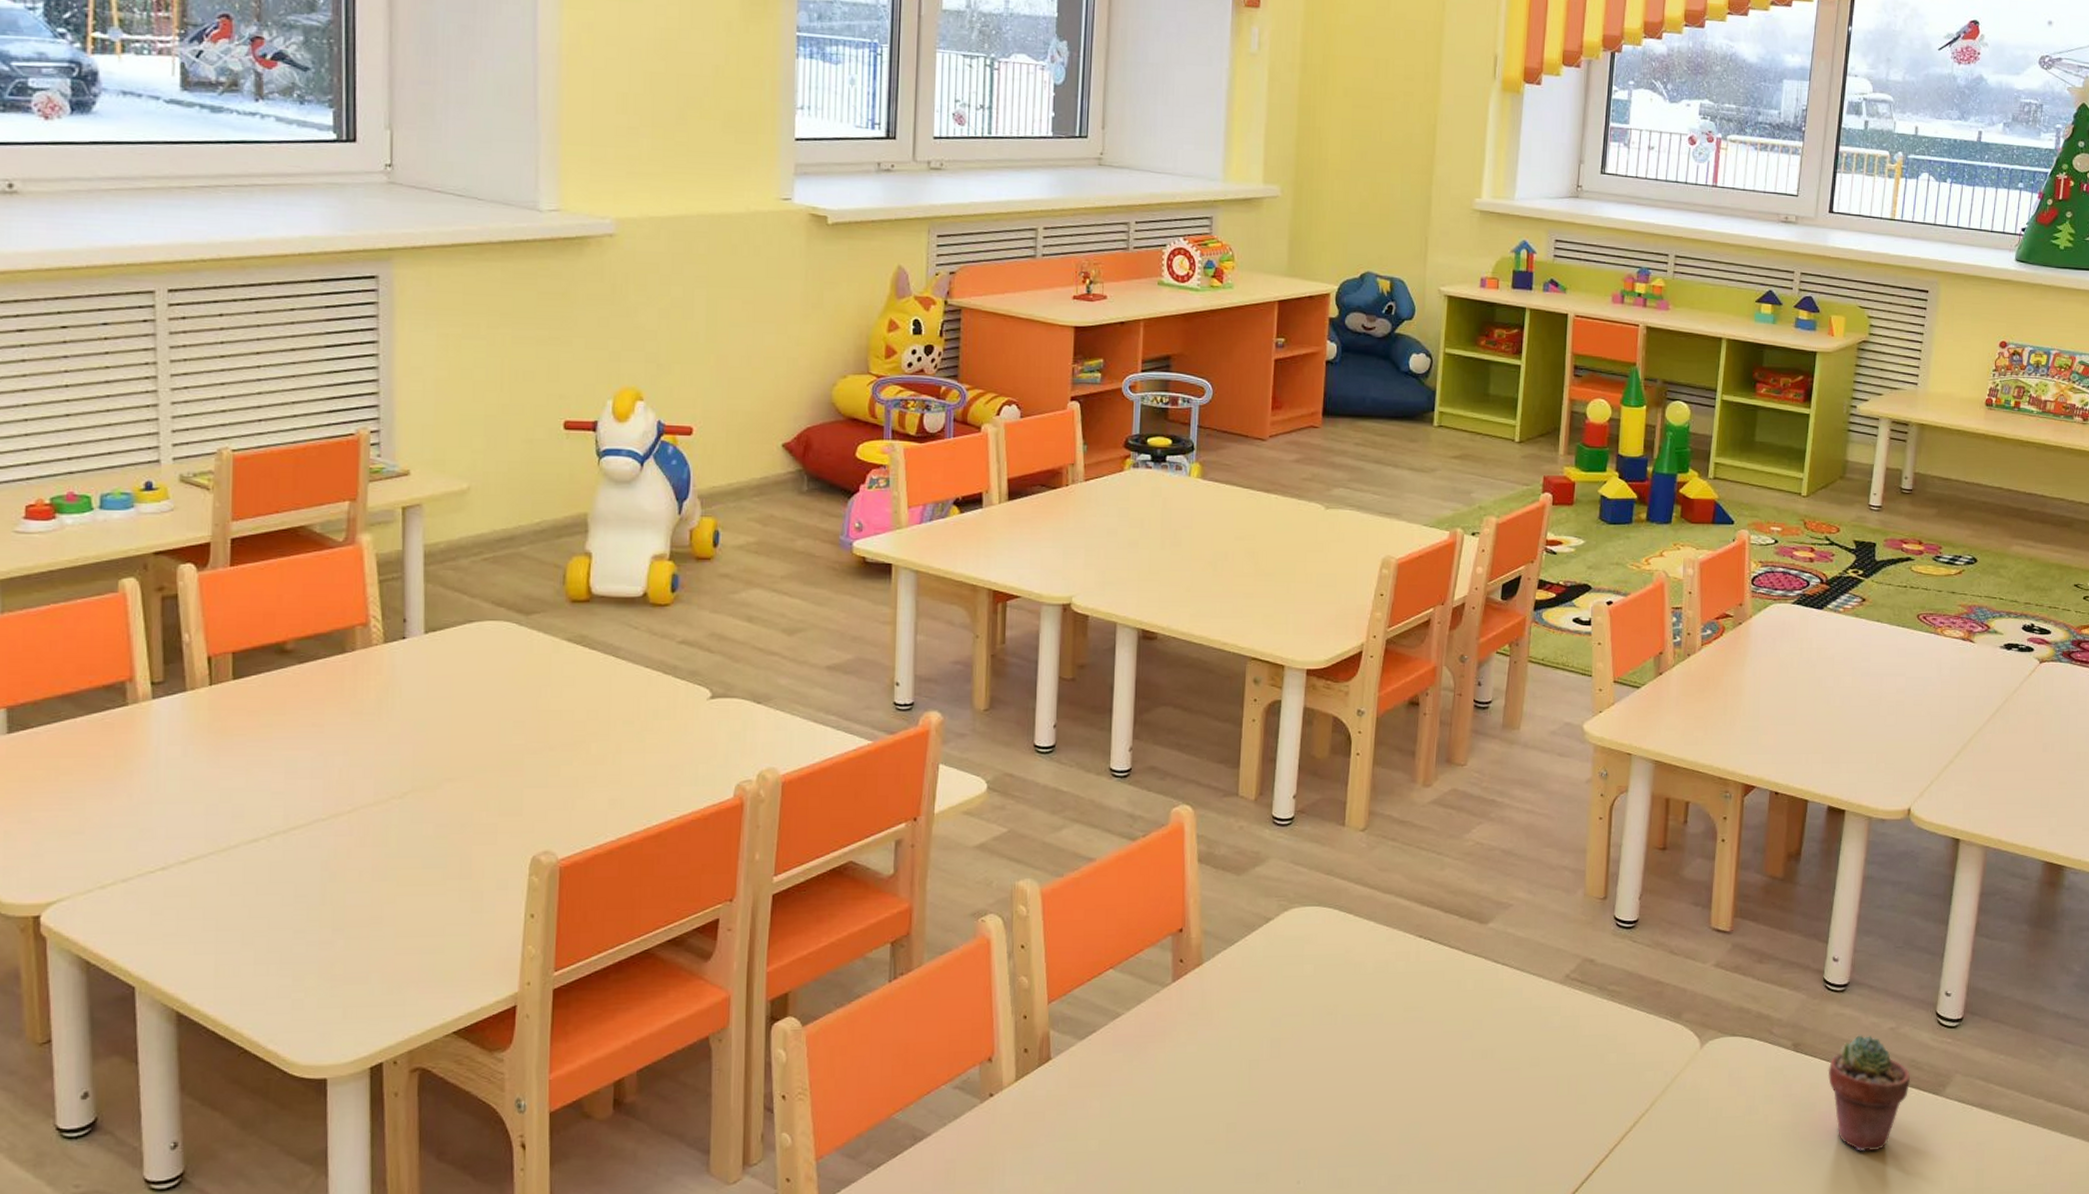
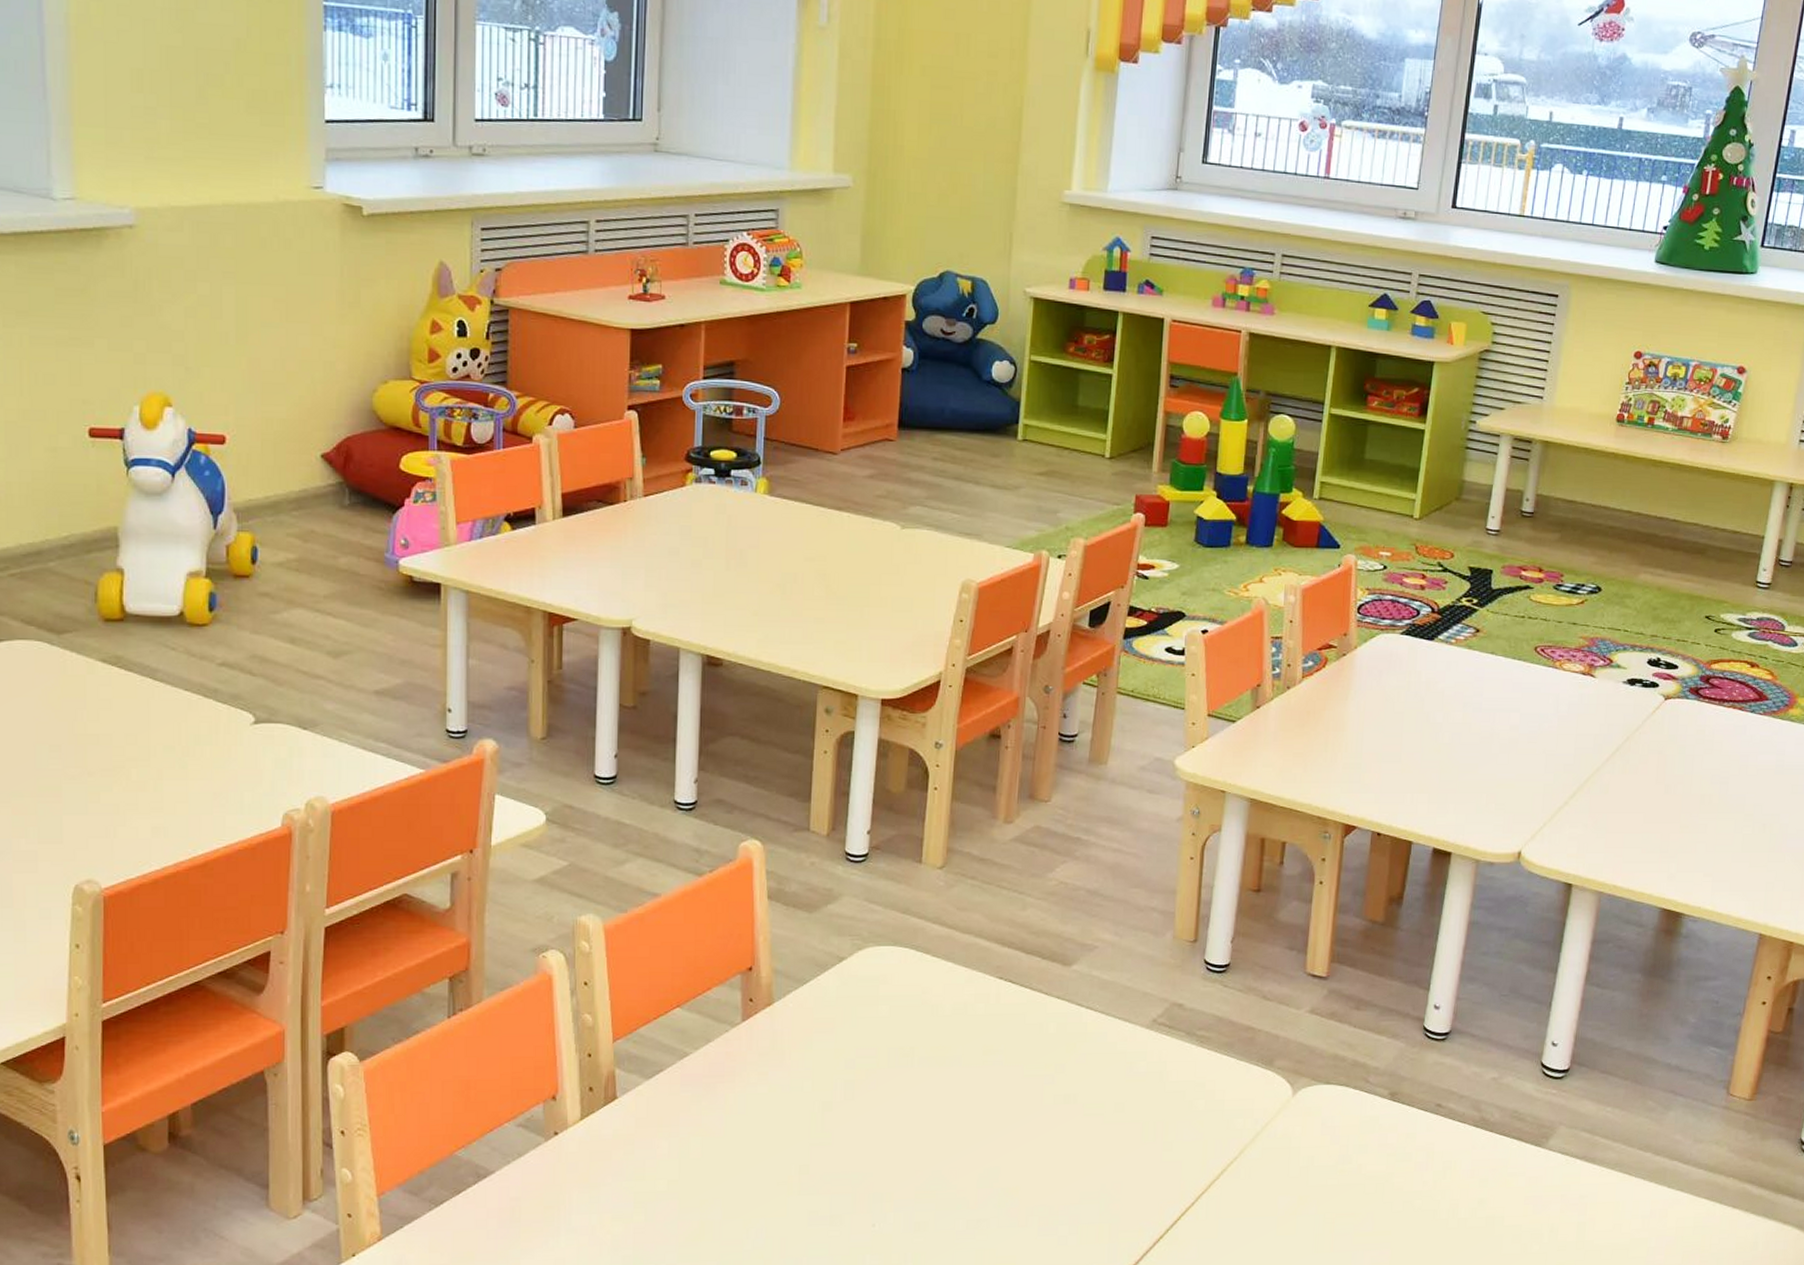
potted succulent: present [1827,1035,1911,1152] -> none [1425,1085,1512,1203]

